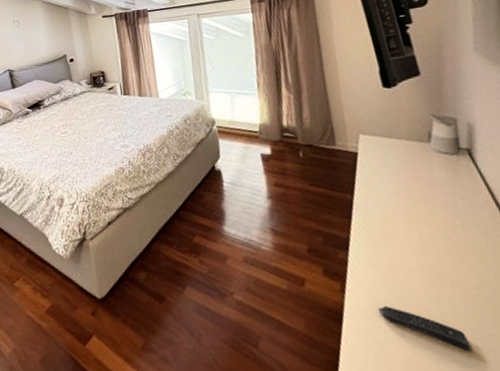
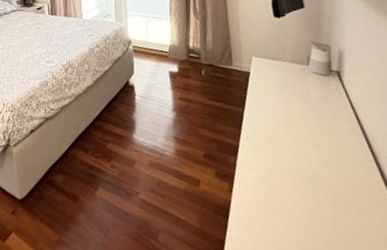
remote control: present [377,306,472,351] -> none [258,203,329,238]

